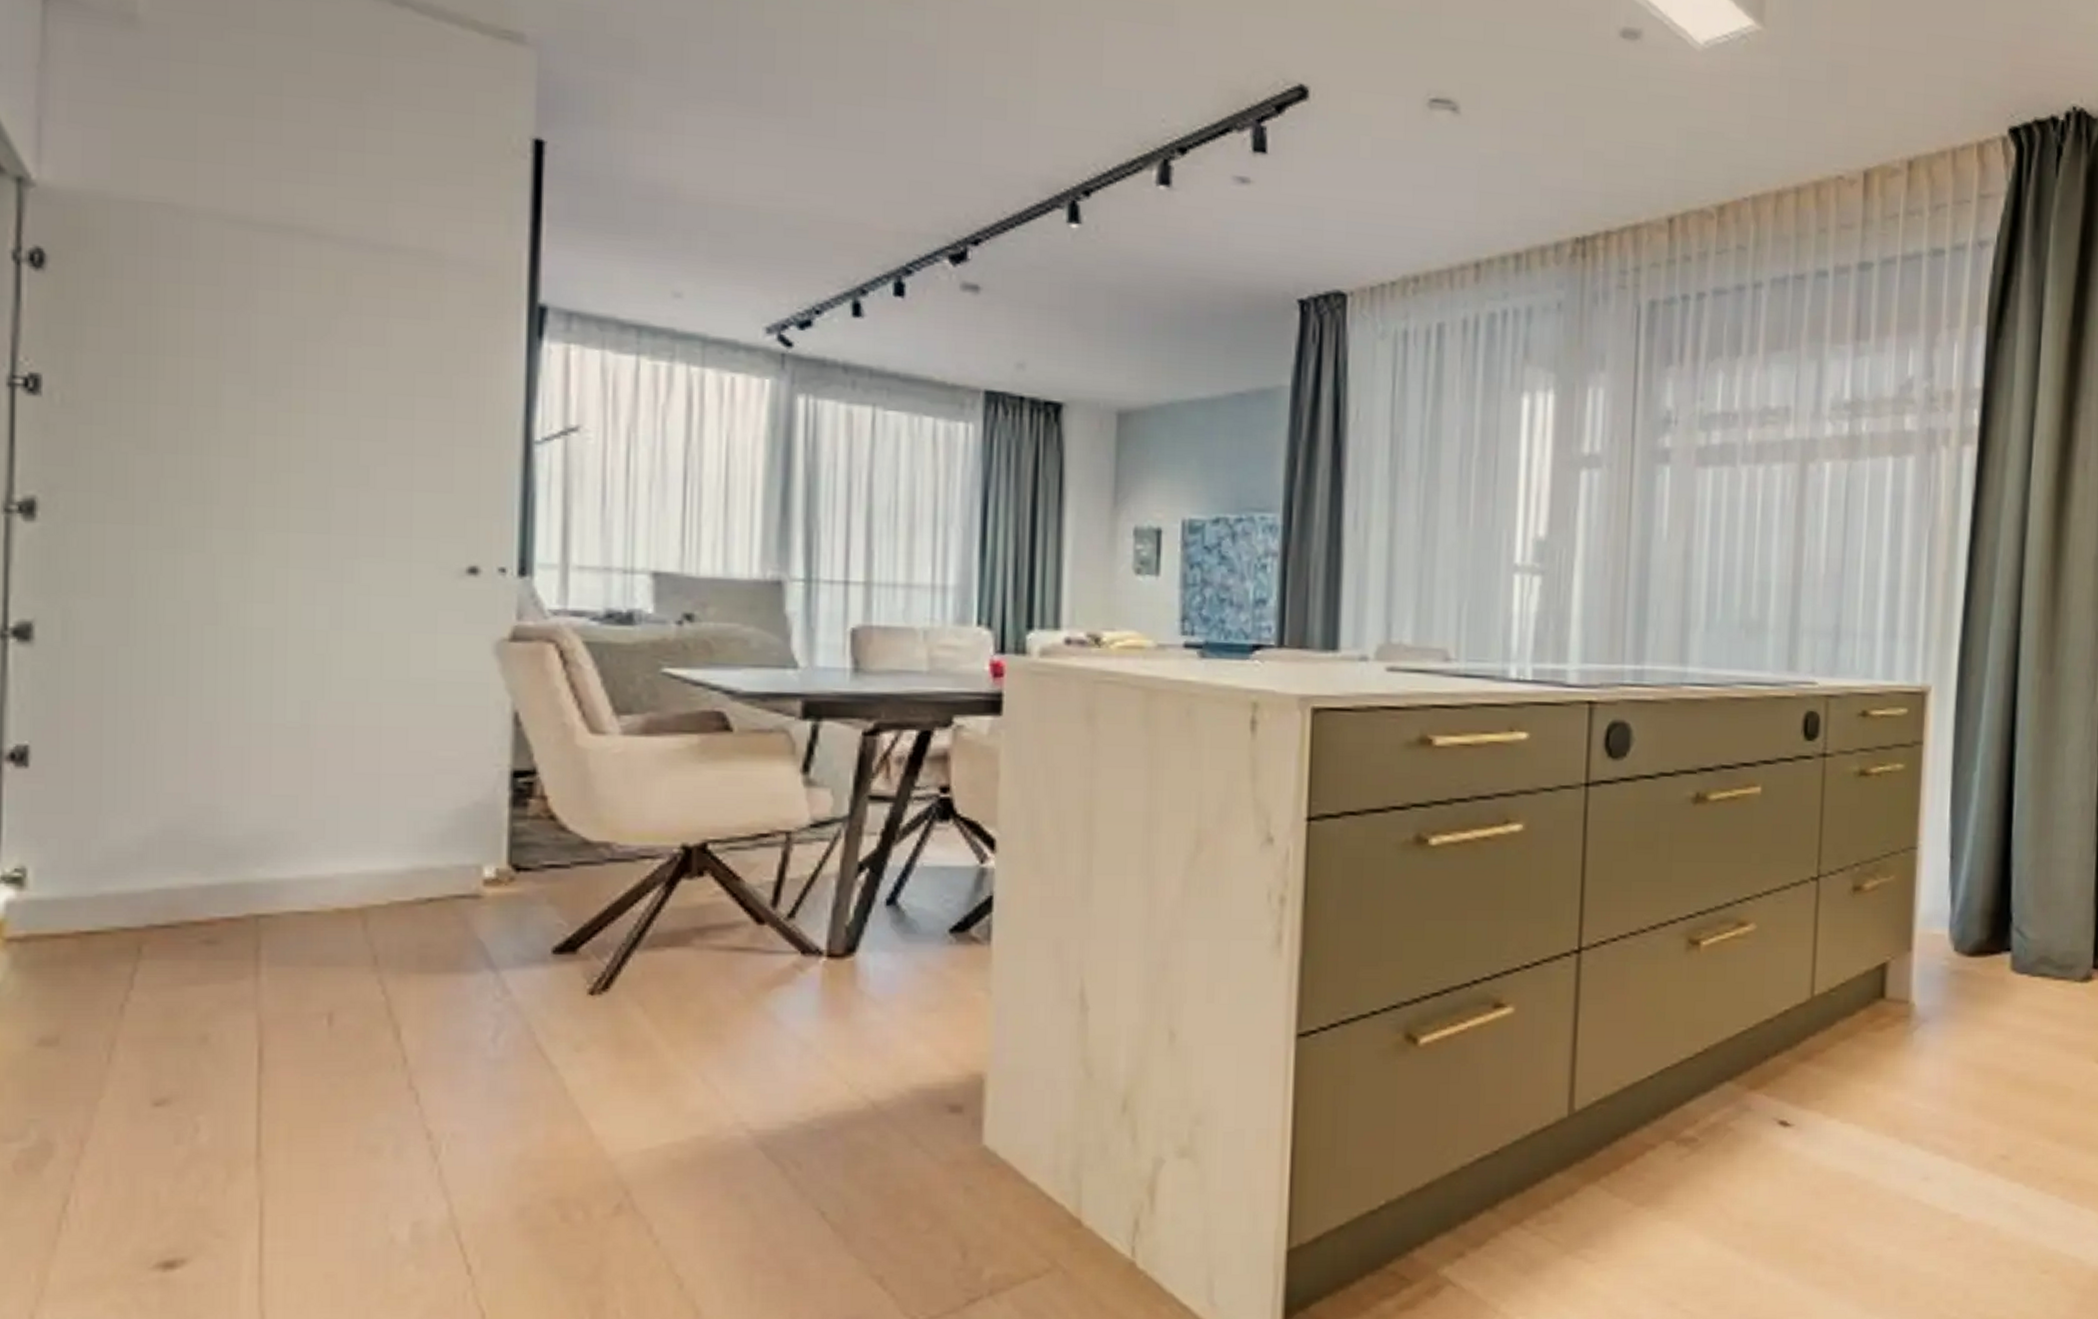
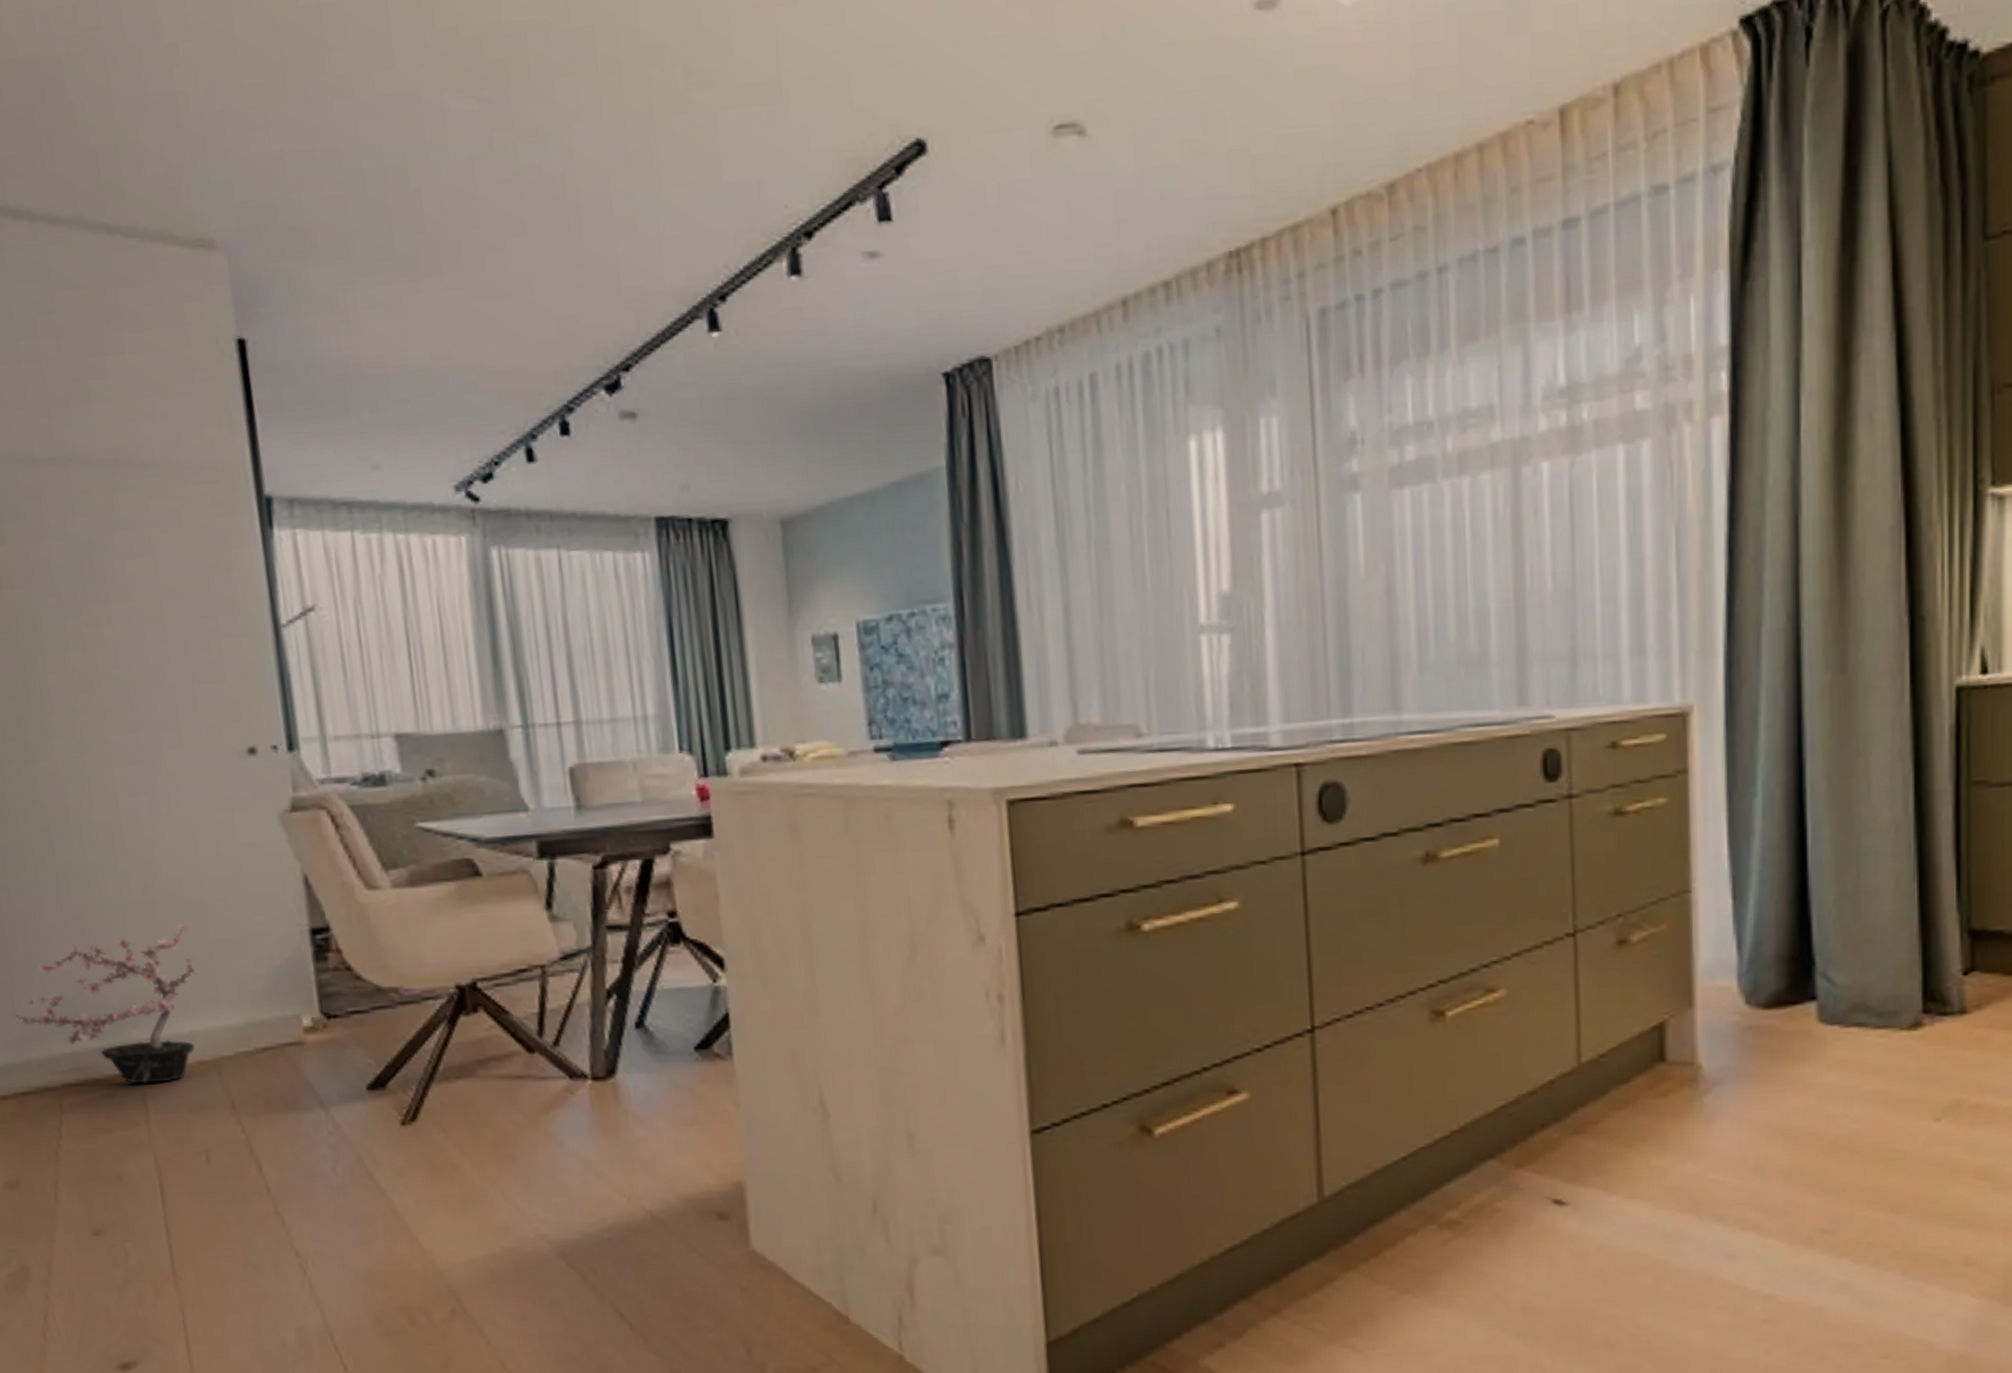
potted plant: none [91,750,356,930] -> present [11,922,198,1084]

